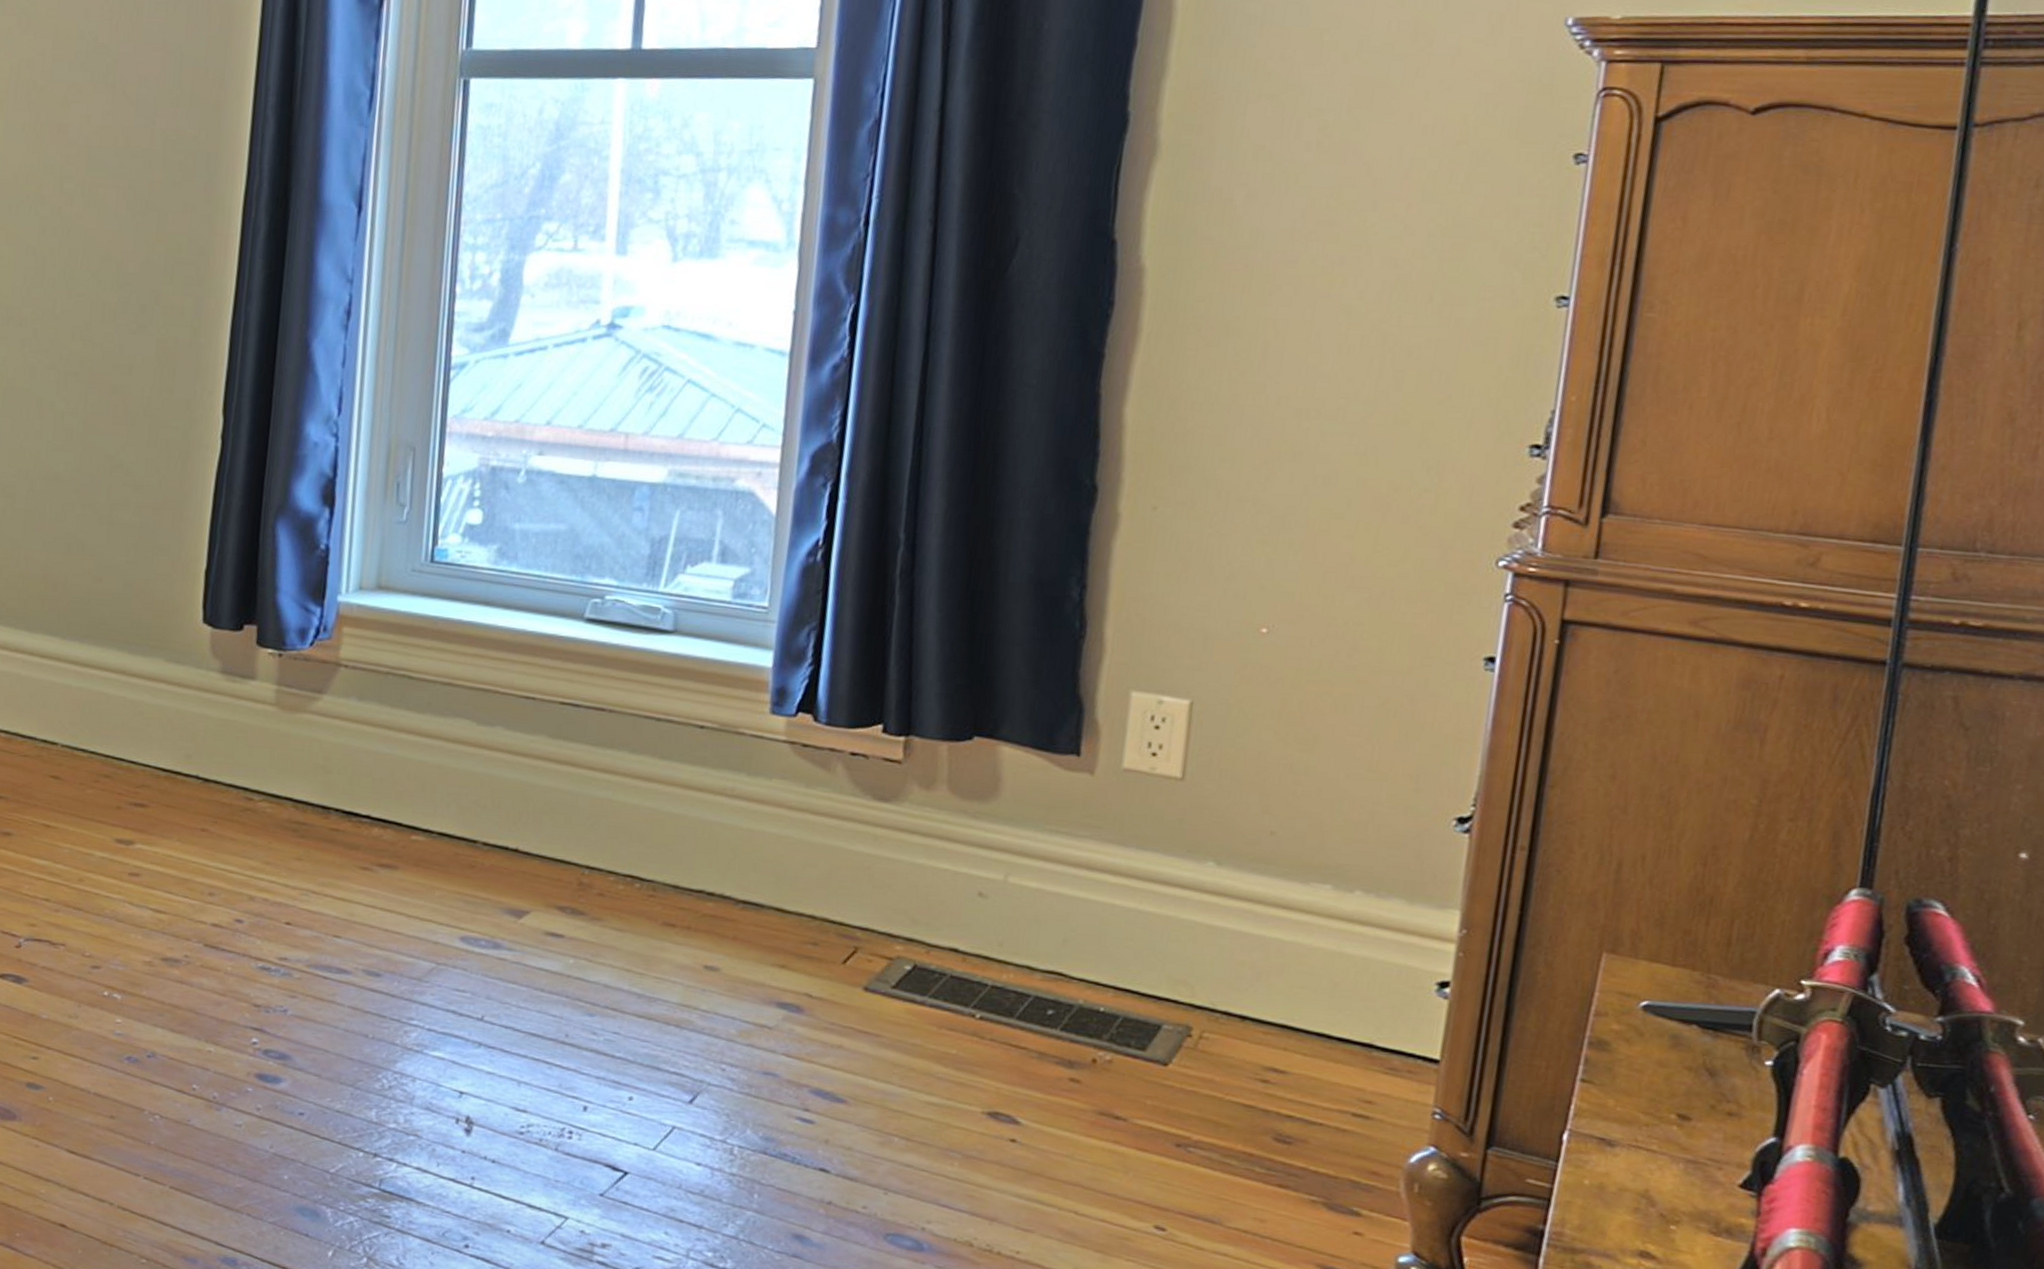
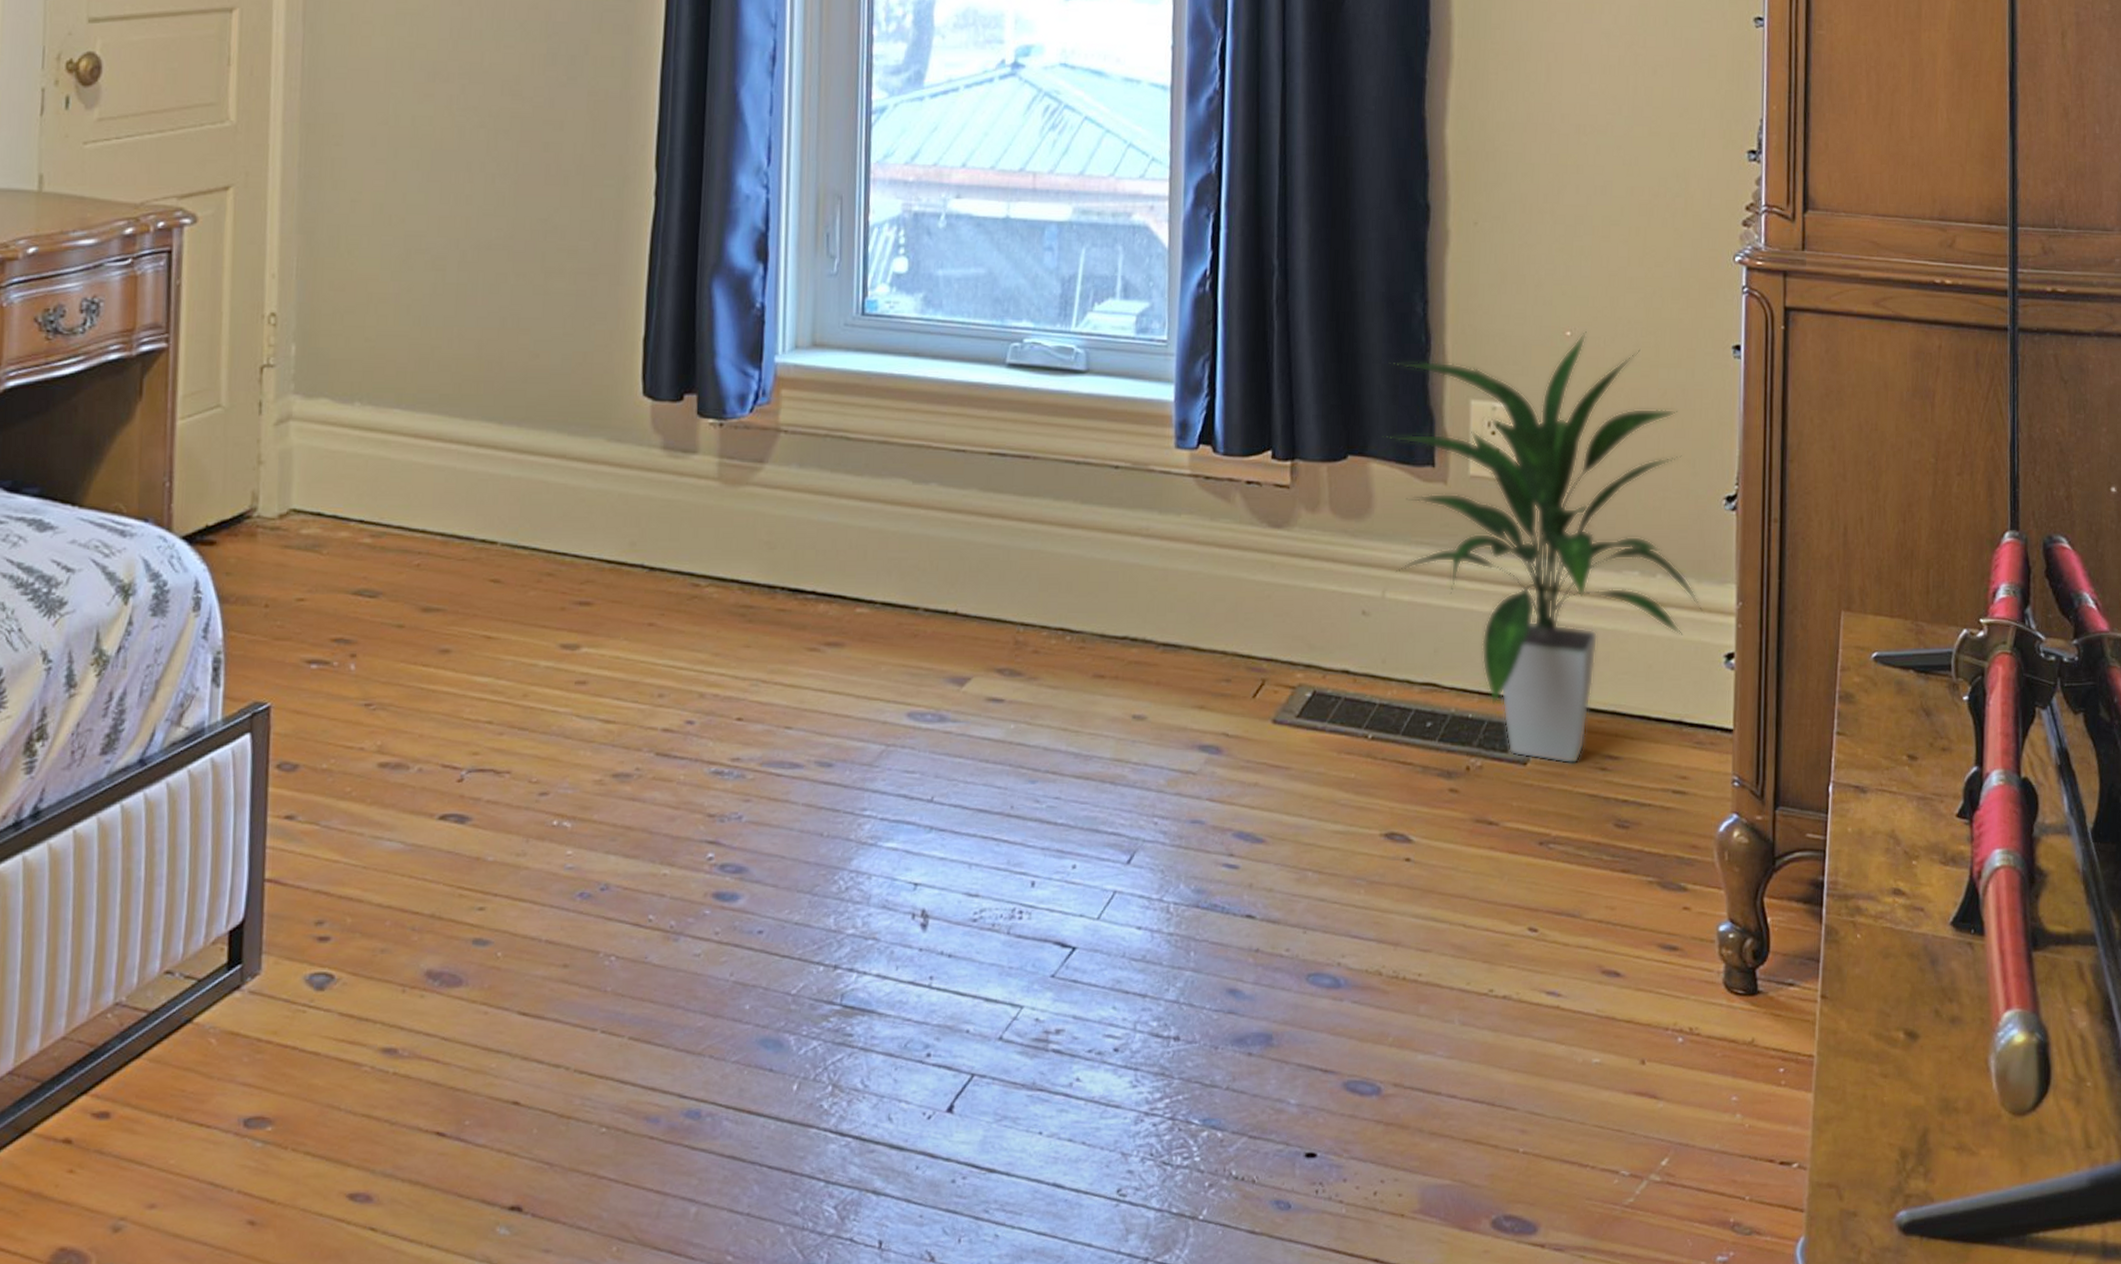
indoor plant: none [1018,630,1415,1072] -> present [1383,331,1705,764]

